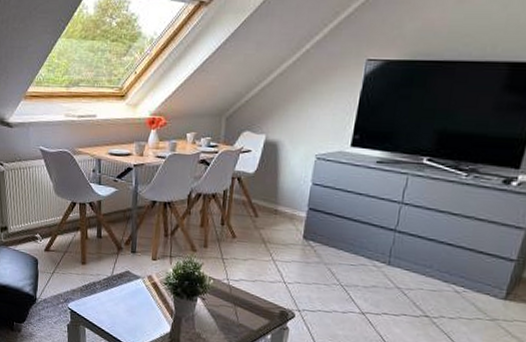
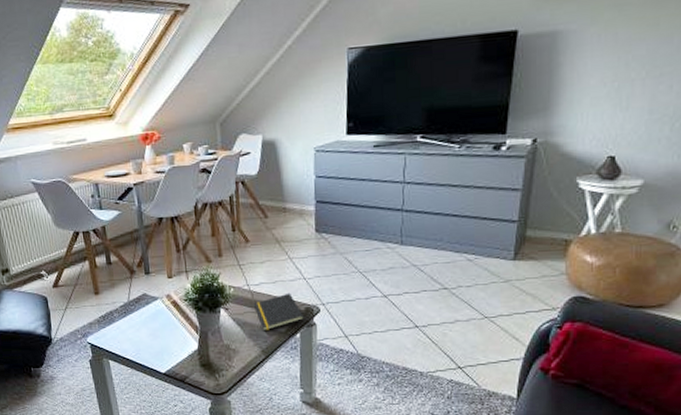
notepad: none [230,293,278,327] -> present [254,292,304,332]

